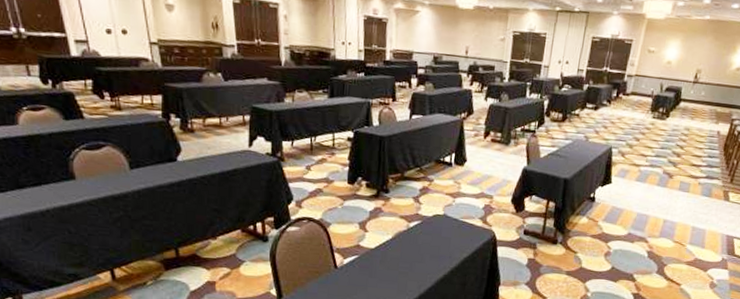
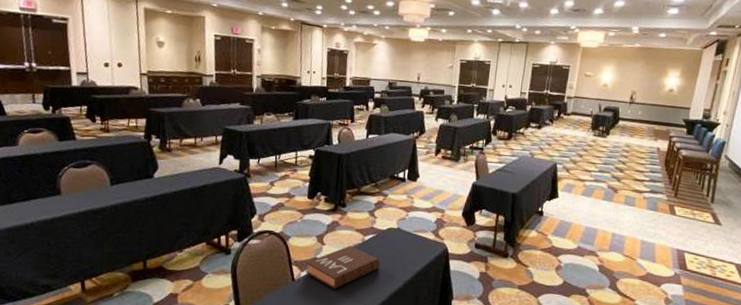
book: none [348,232,426,276] -> present [305,245,381,289]

